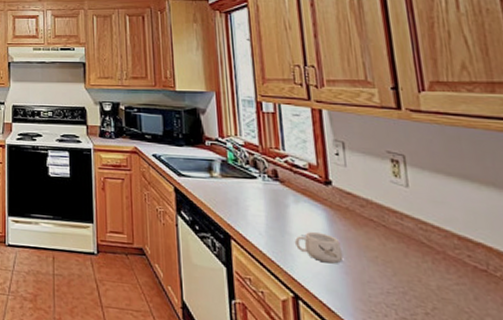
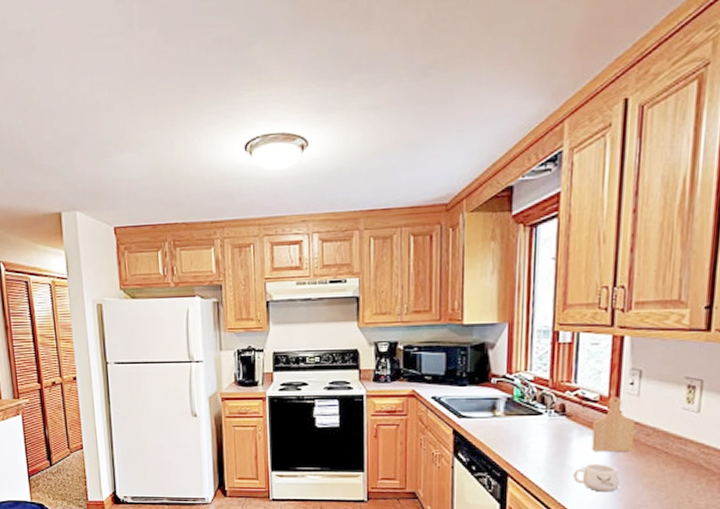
cutting board: none [306,166,351,222] -> present [592,397,636,451]

